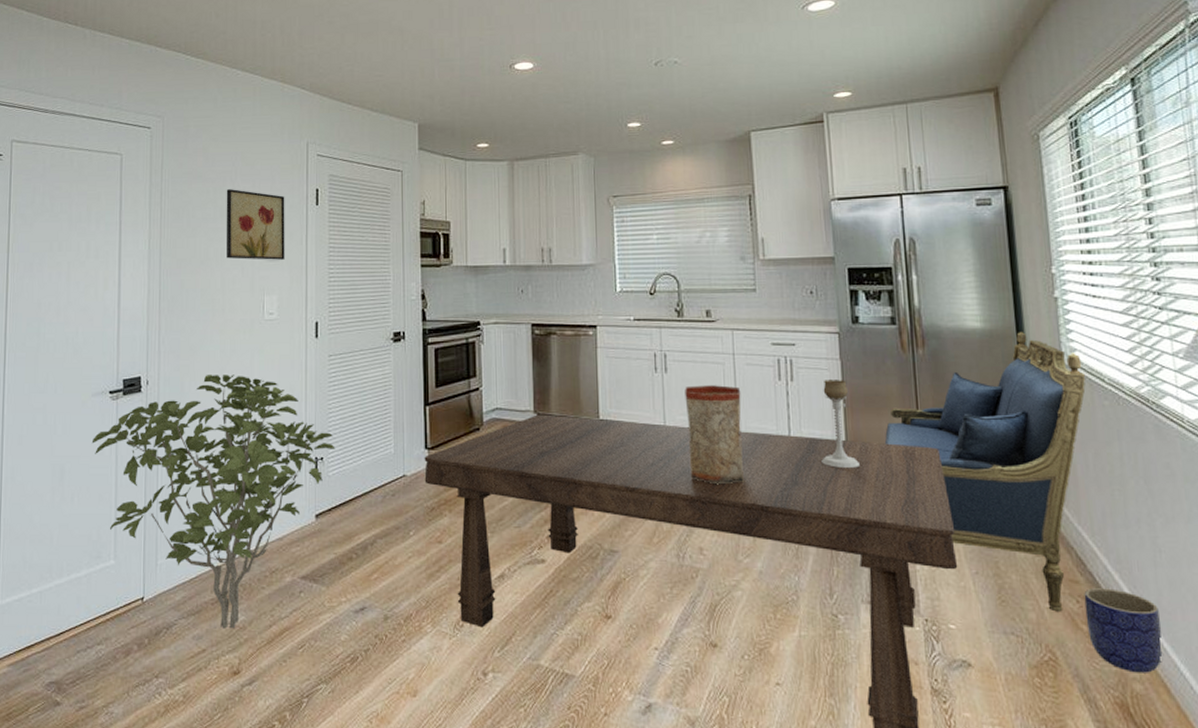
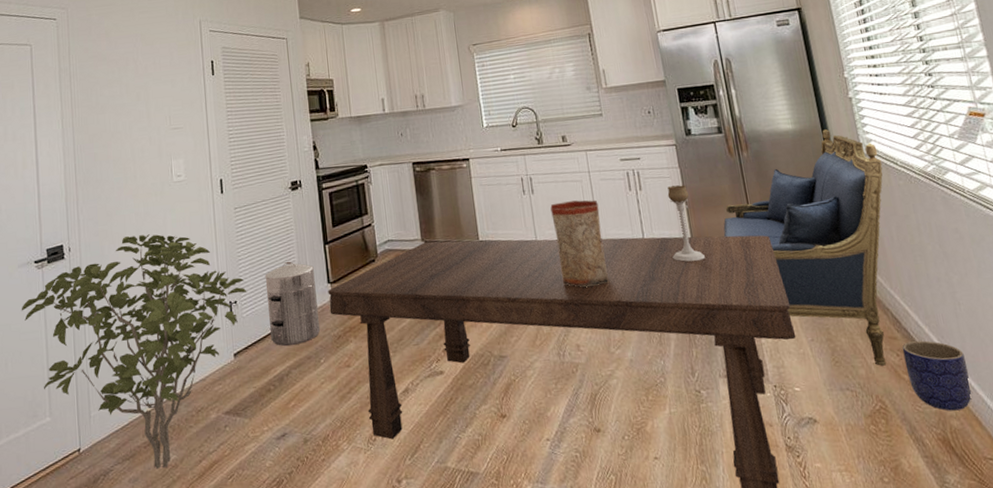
wall art: present [226,189,285,260] -> none [129,67,188,130]
waste bin: none [356,421,411,512] -> present [265,262,320,346]

